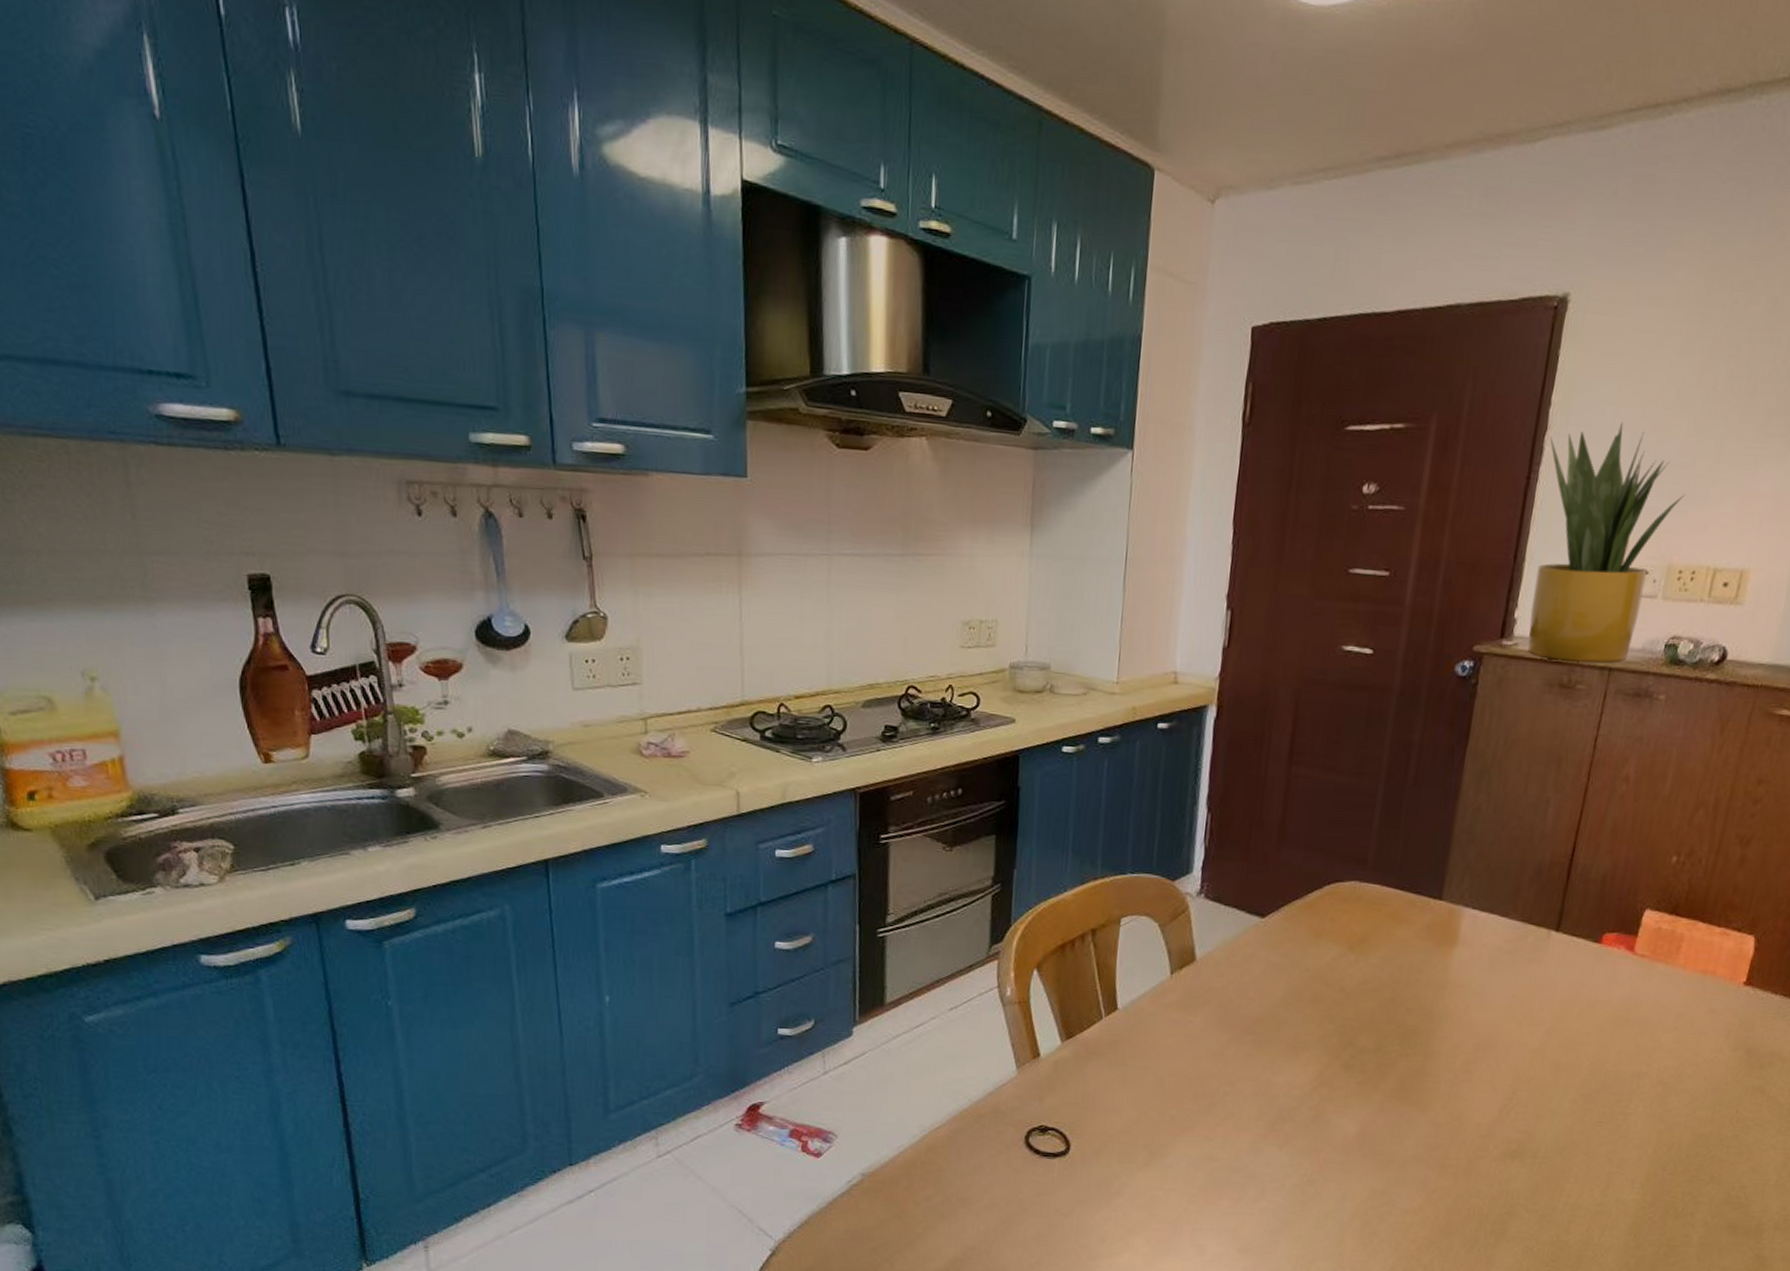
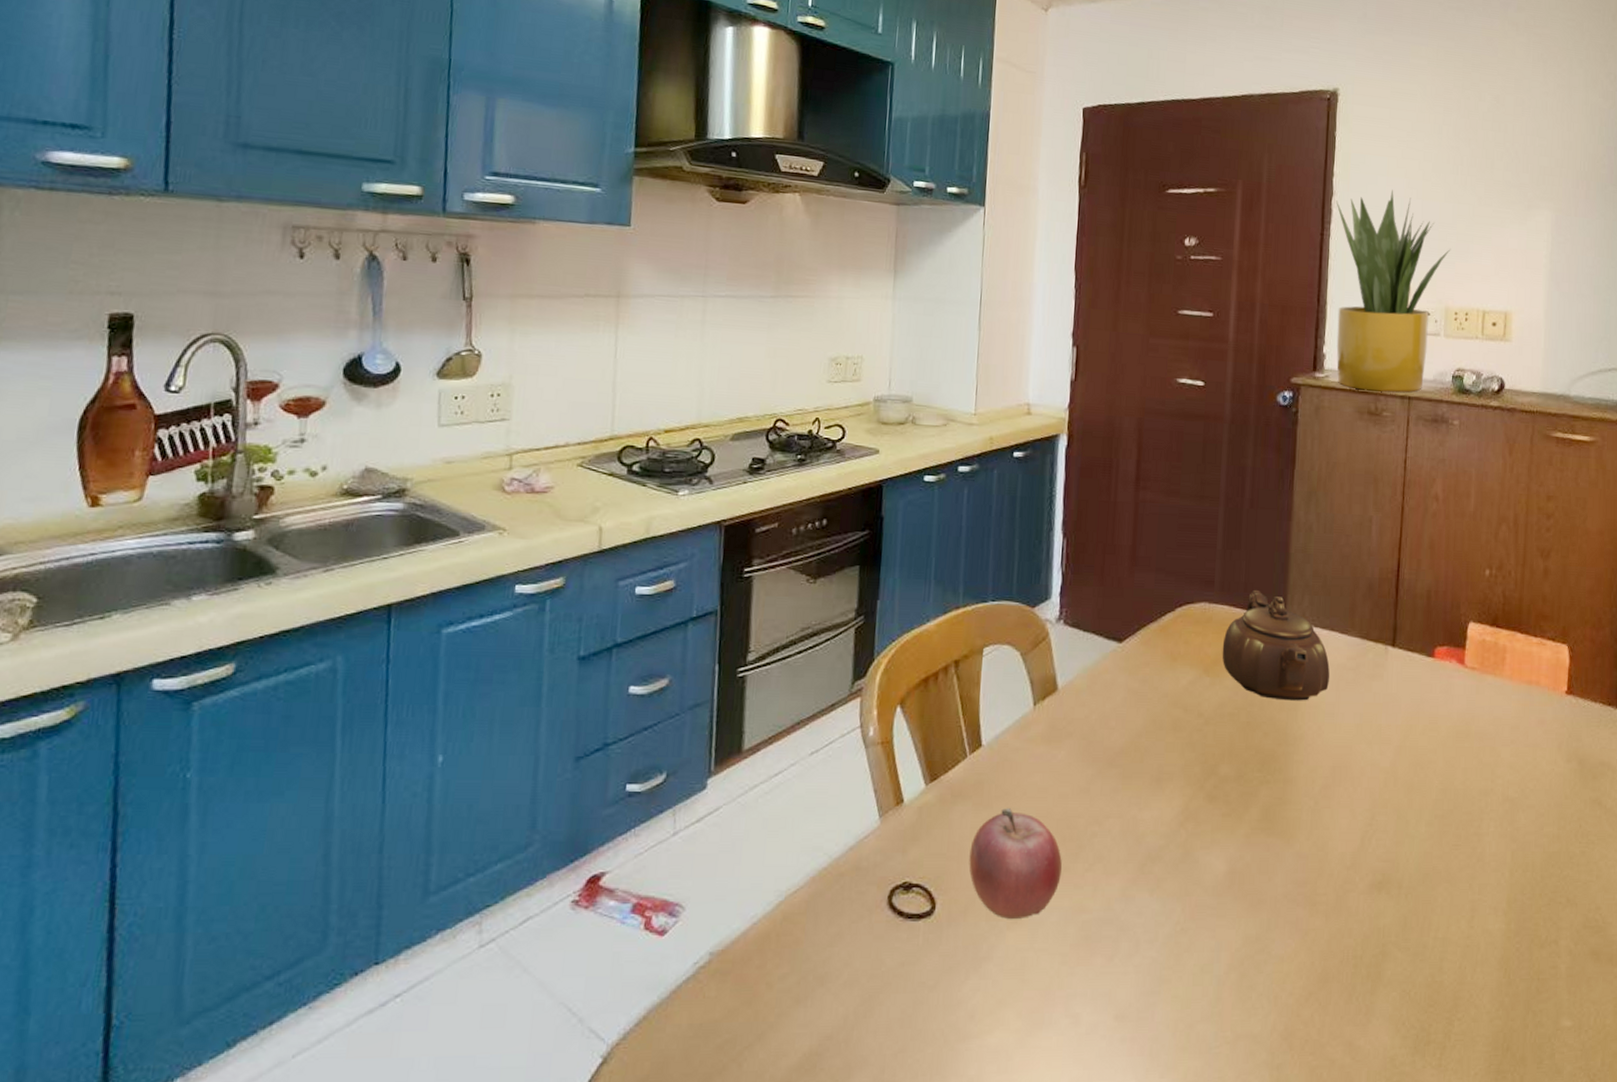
fruit: none [1102,1066,1194,1163] -> present [969,808,1062,919]
teapot: none [1369,870,1485,981] -> present [1222,590,1330,701]

